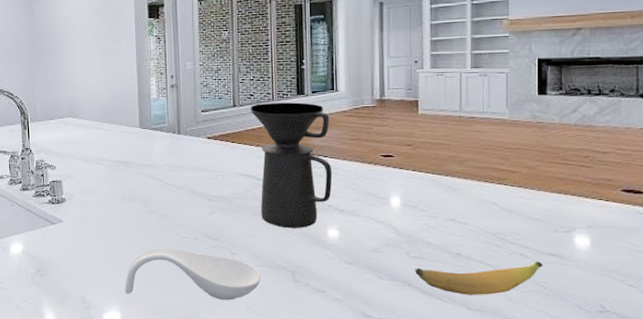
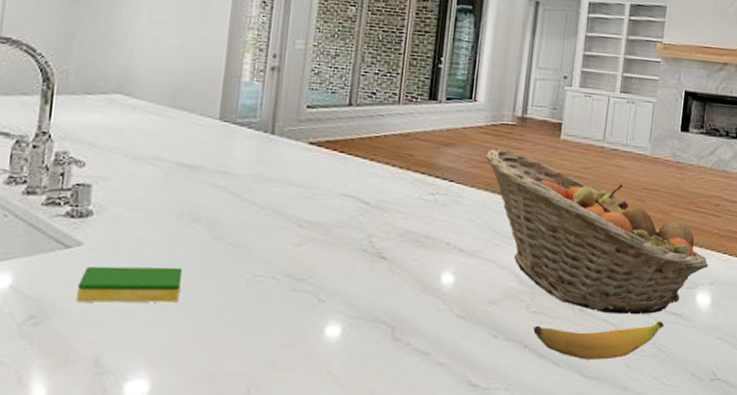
dish sponge: none [63,234,131,260] -> present [75,266,182,303]
spoon rest: present [125,247,261,300] -> none [162,288,352,364]
coffee maker: present [250,102,333,228] -> none [364,105,463,271]
fruit basket: none [353,127,584,257] -> present [486,148,709,315]

